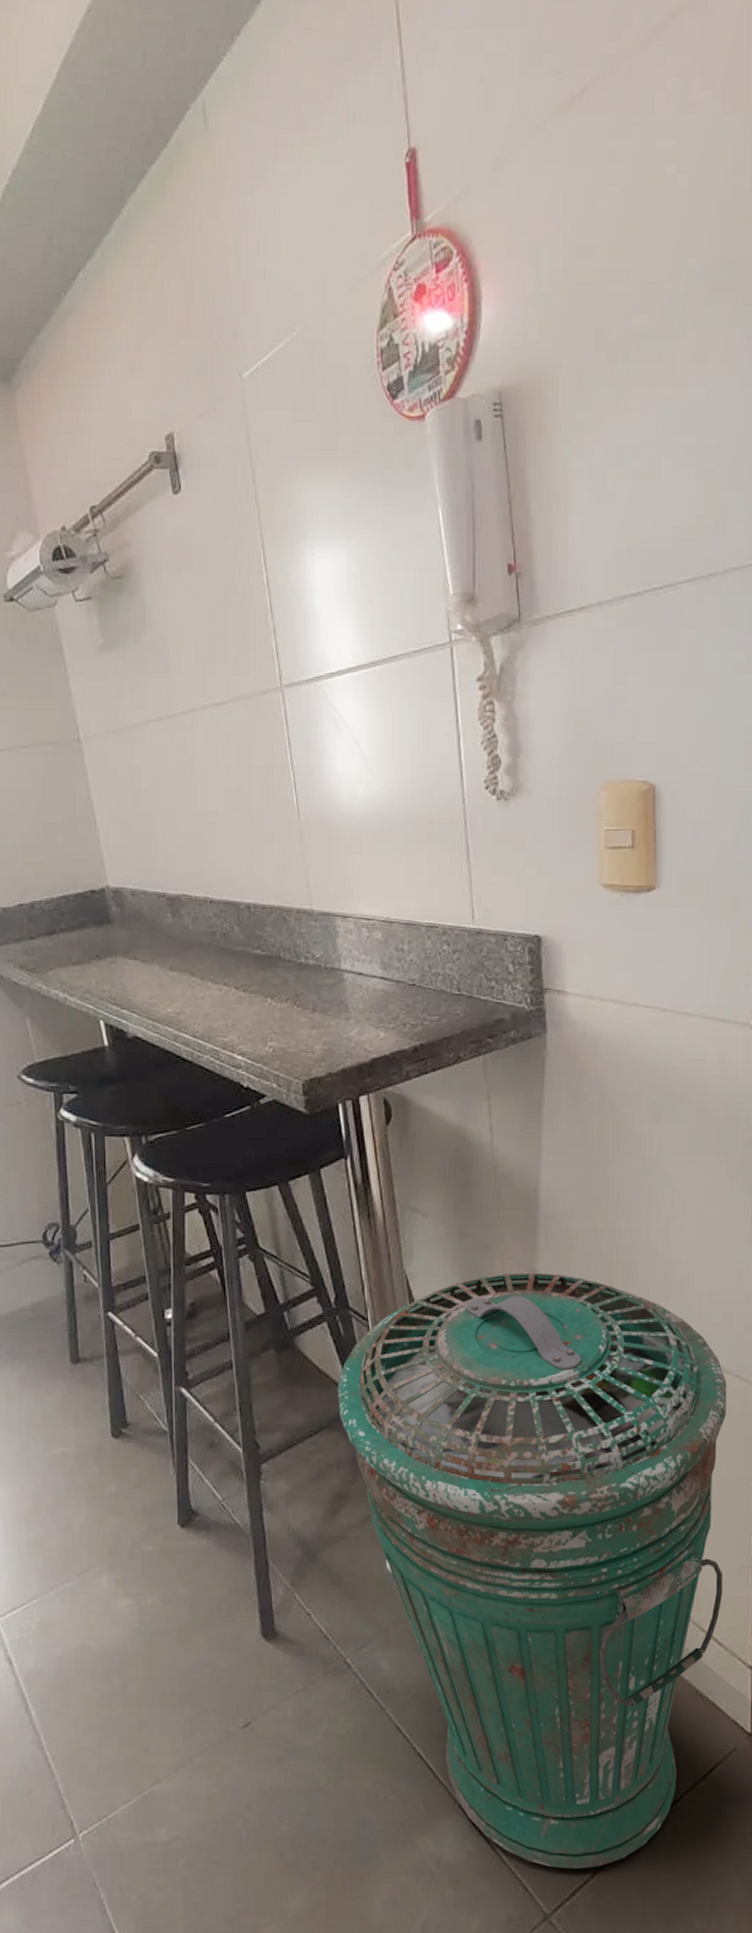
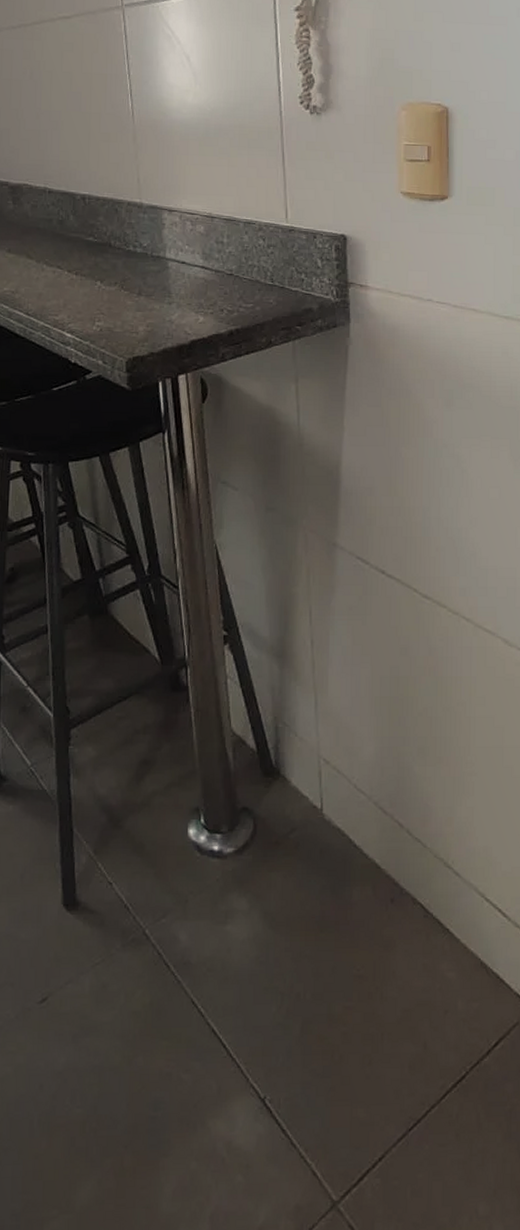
trash can: present [337,1272,727,1869] -> none [147,545,510,1152]

